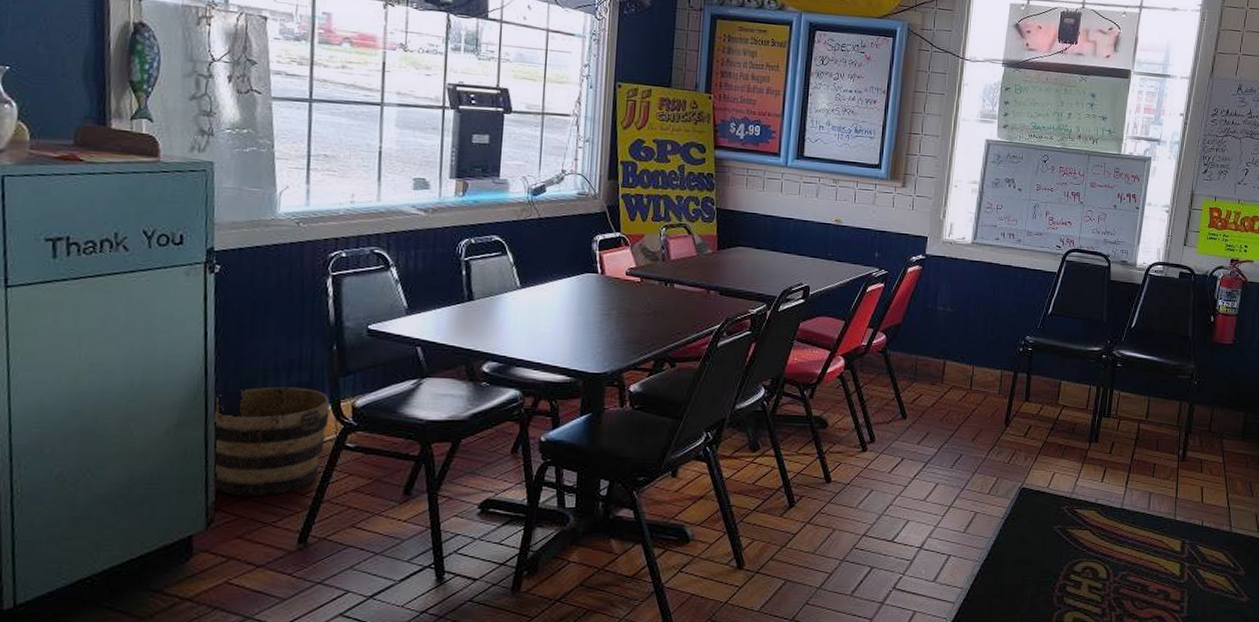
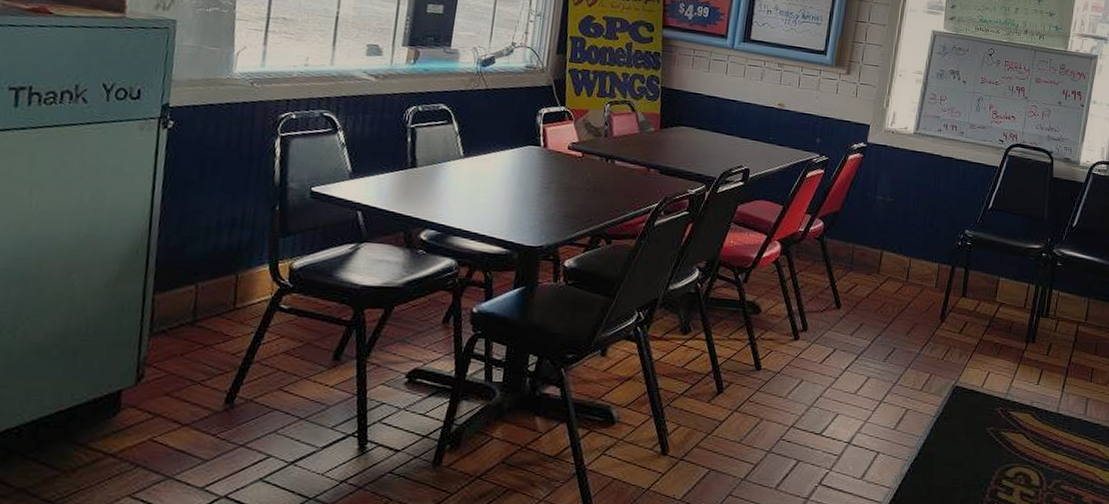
bucket: present [212,386,330,497] -> none [147,244,268,354]

